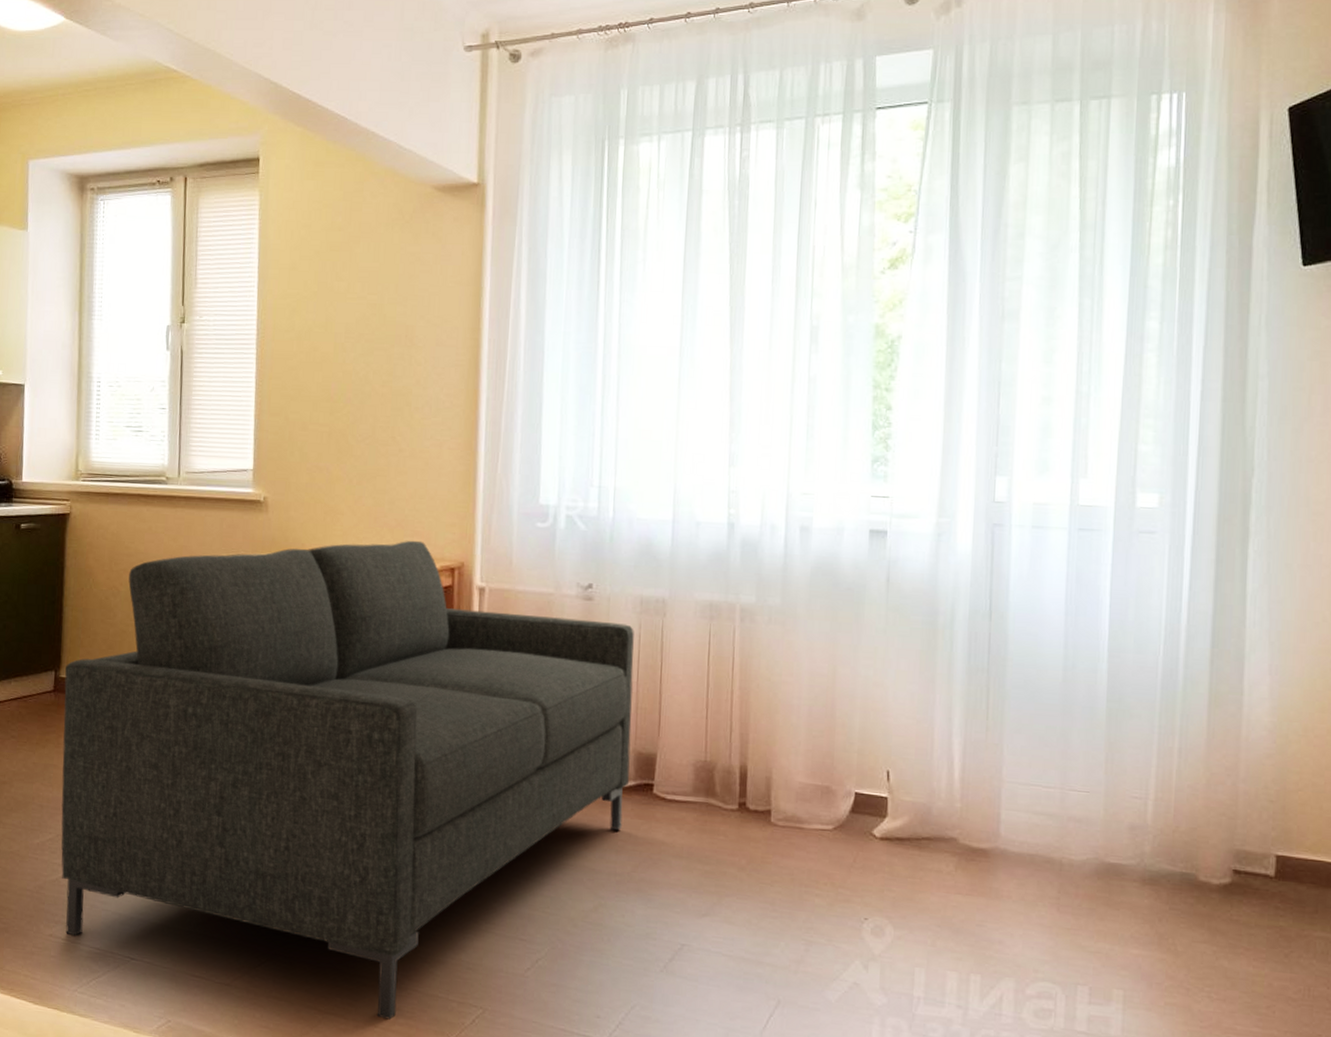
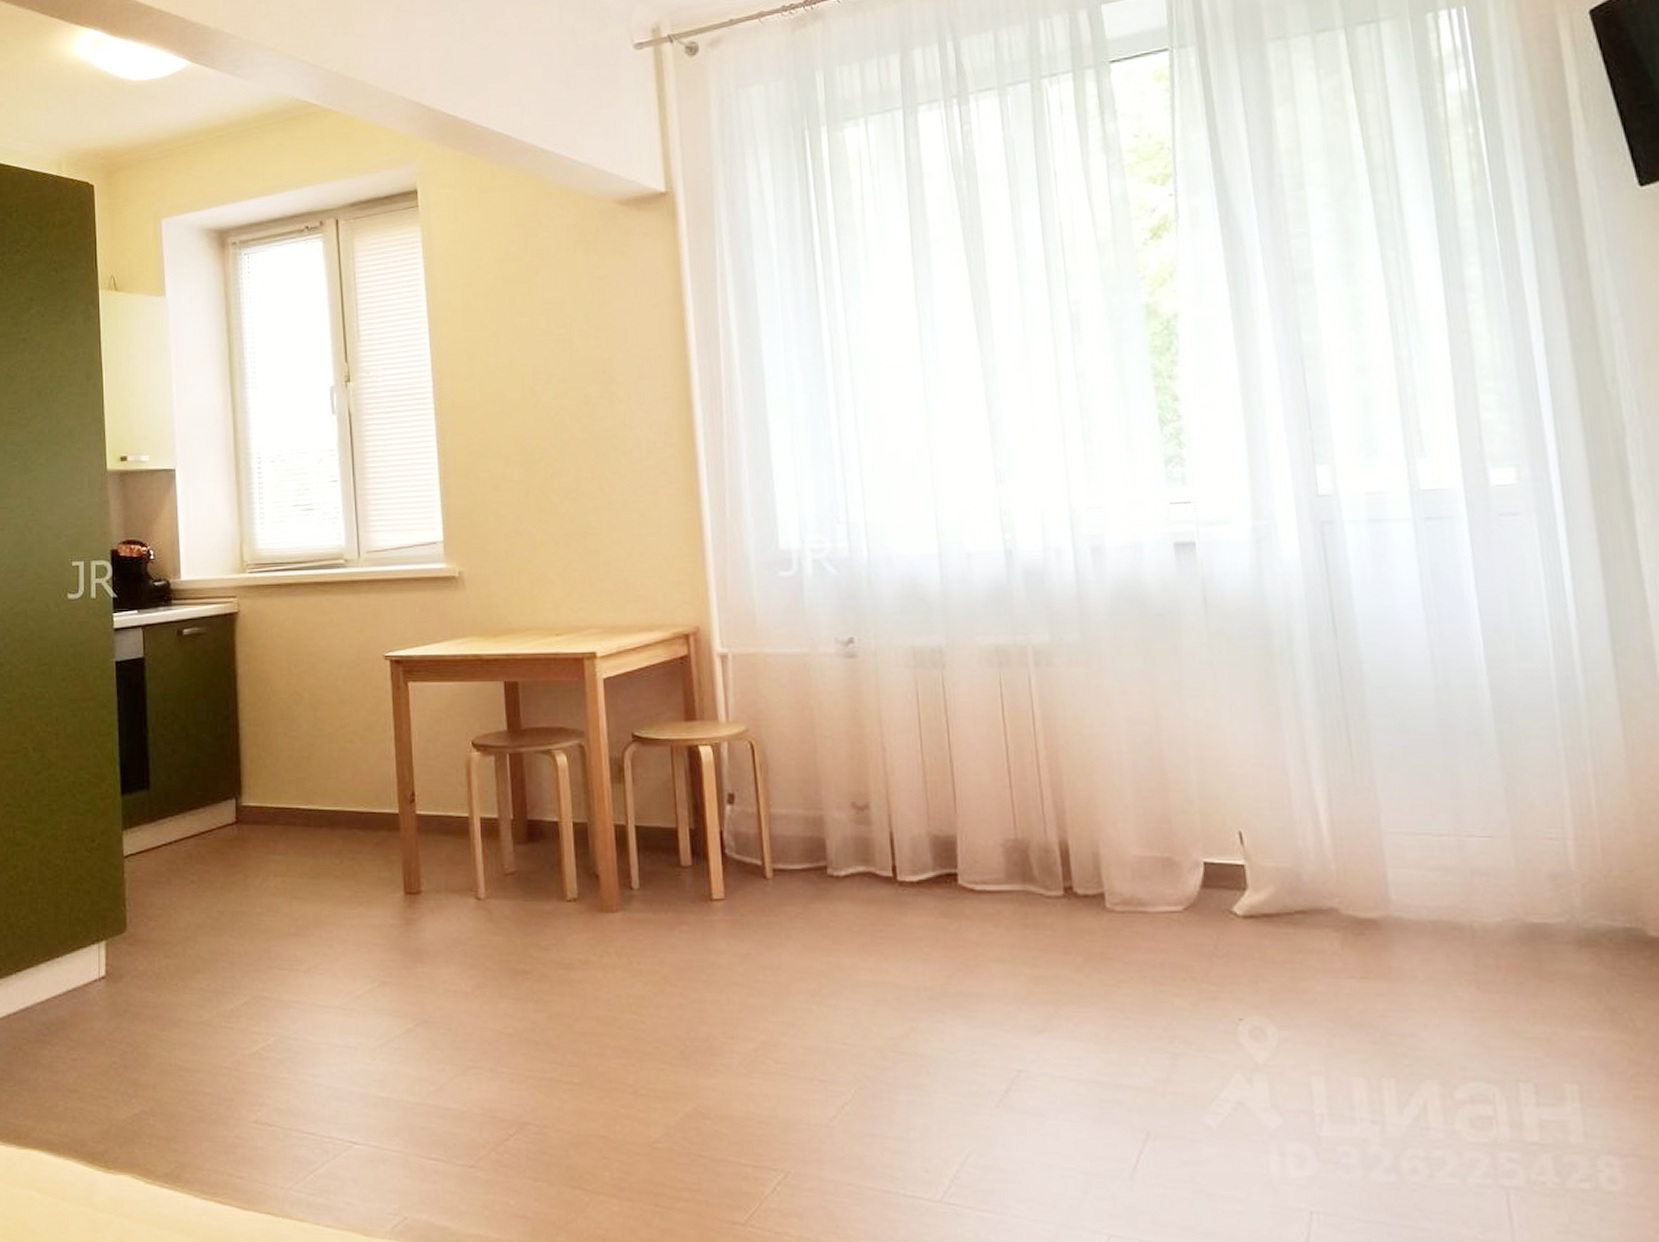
sofa: present [61,540,634,1020] -> none [246,605,927,1195]

